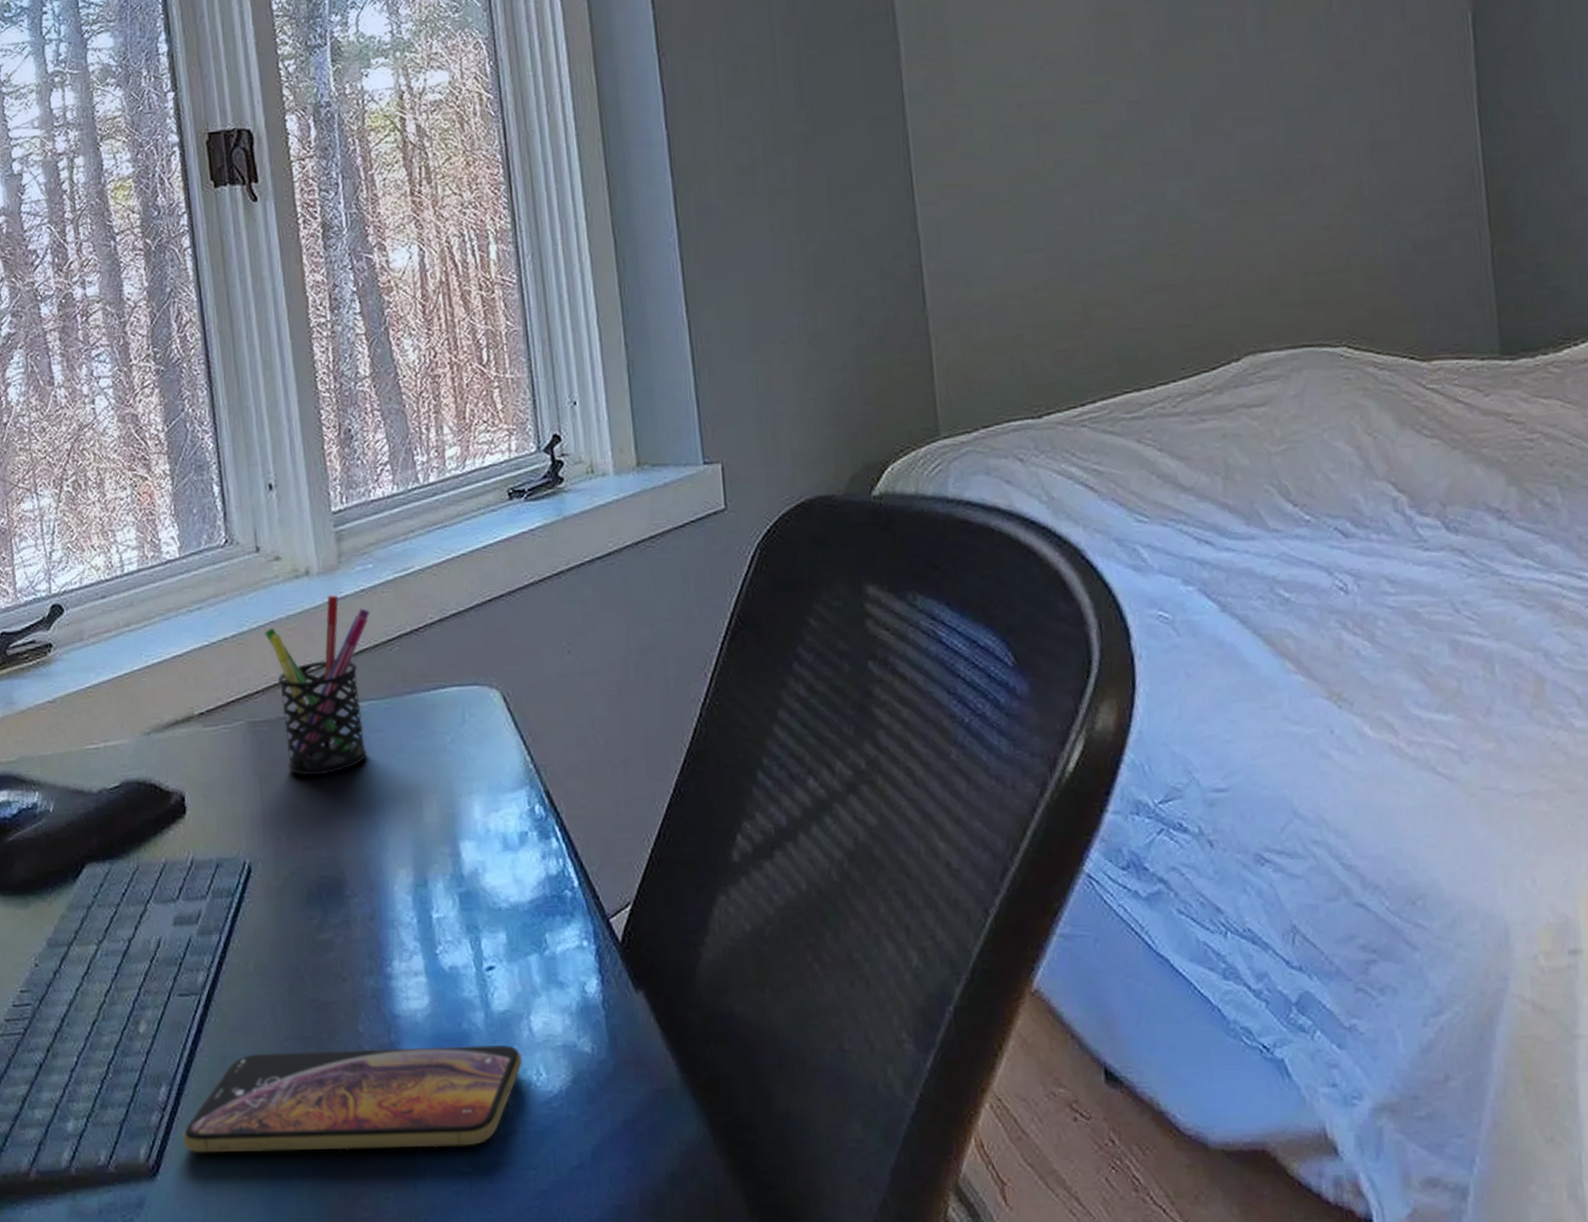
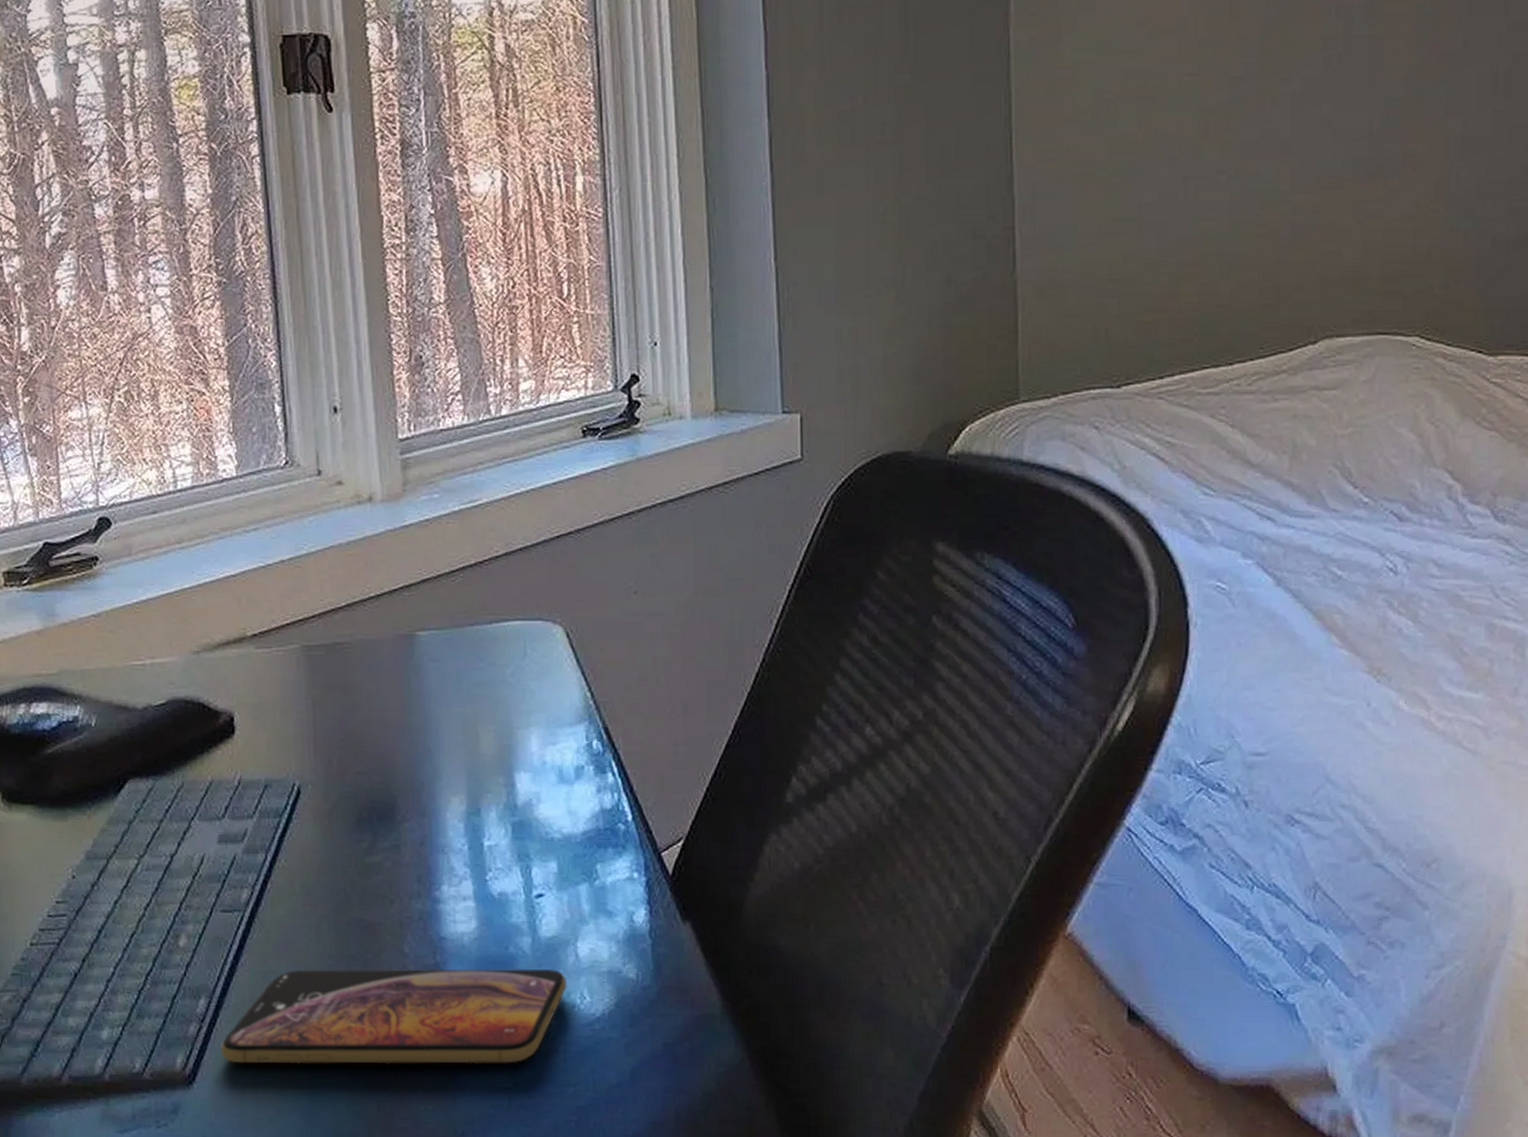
pen holder: present [265,595,370,776] -> none [323,523,434,702]

